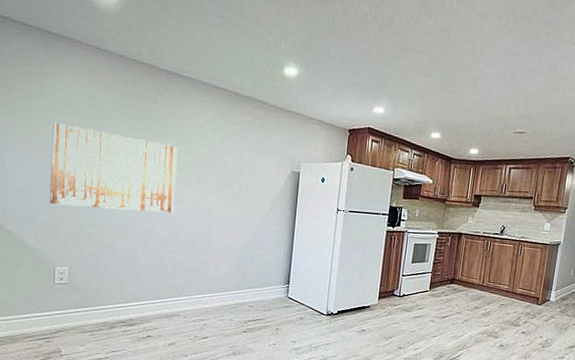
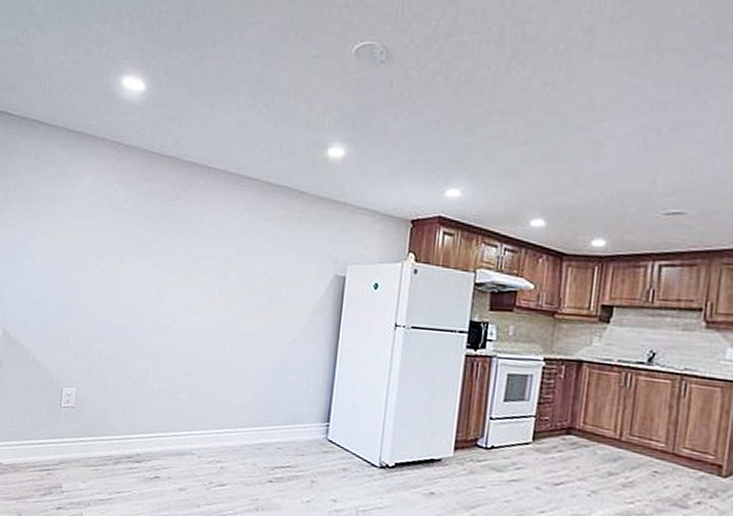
wall art: present [50,123,178,213] -> none [62,227,200,328]

